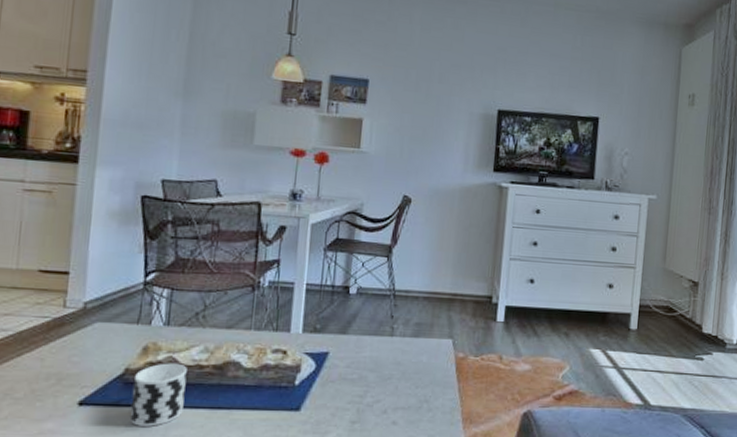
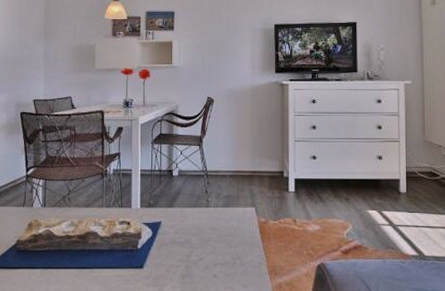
cup: present [130,363,187,427] -> none [22,235,60,283]

